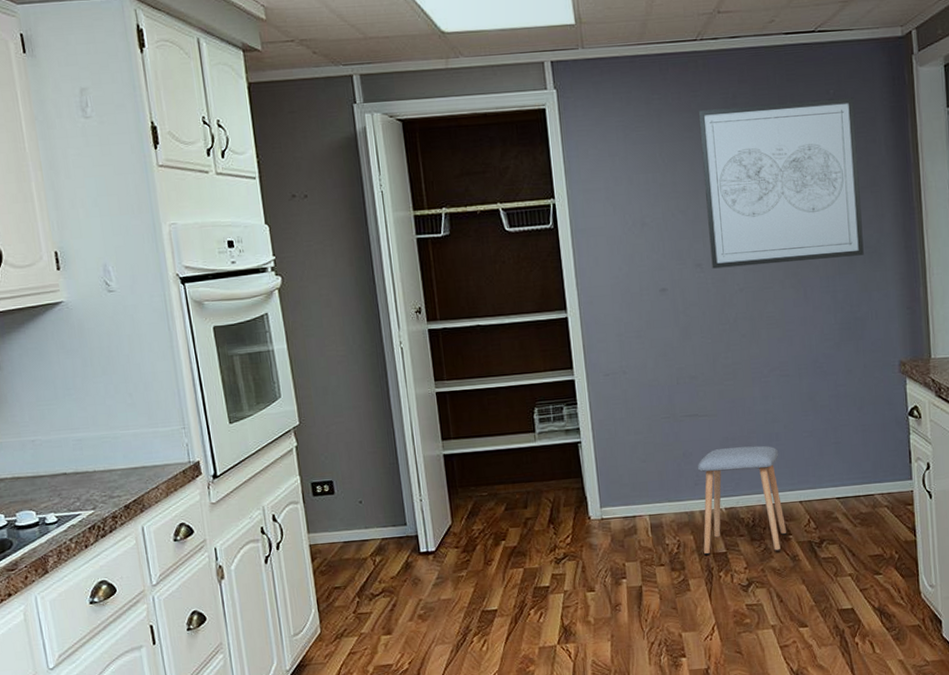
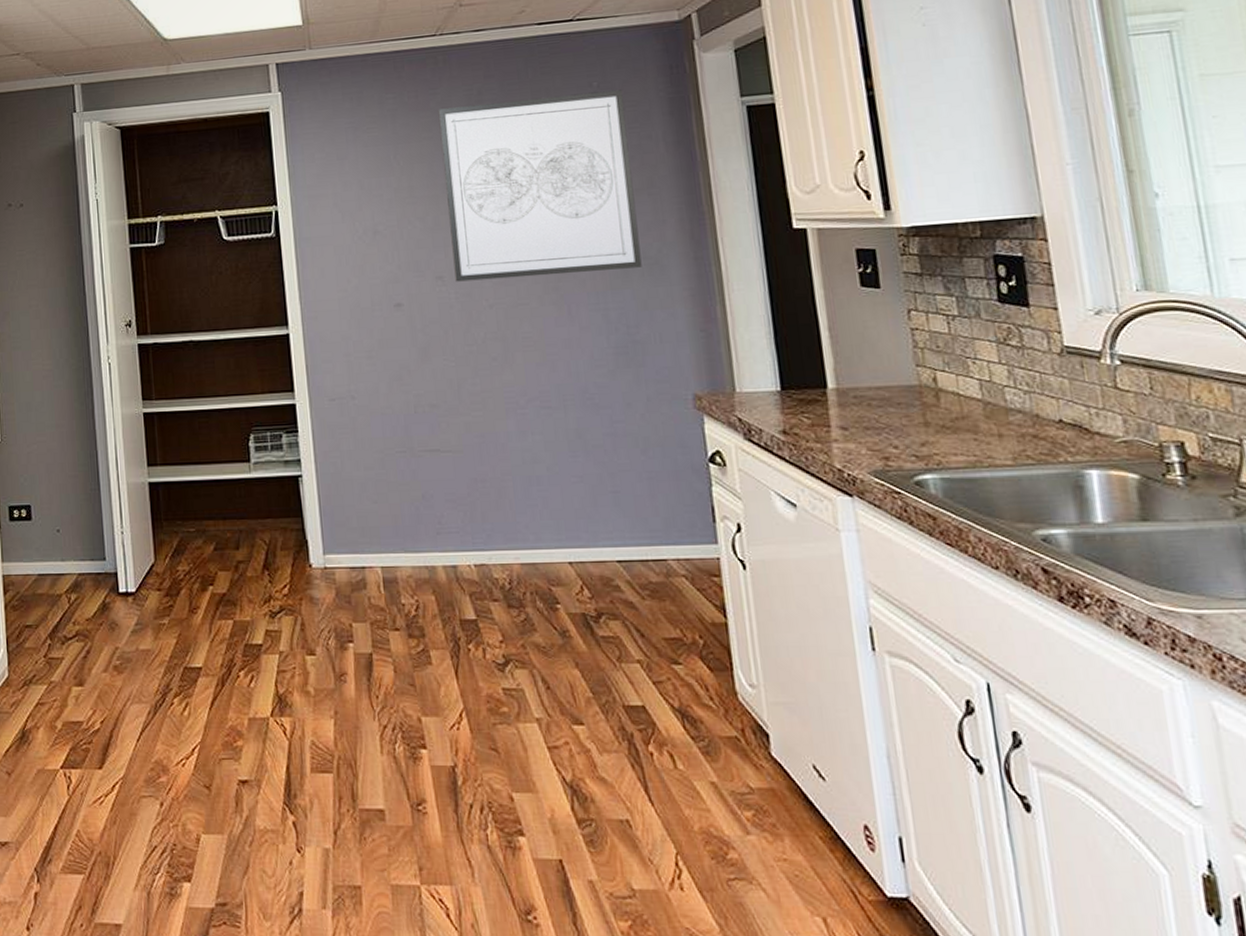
stool: present [697,445,786,556] -> none [439,490,553,624]

